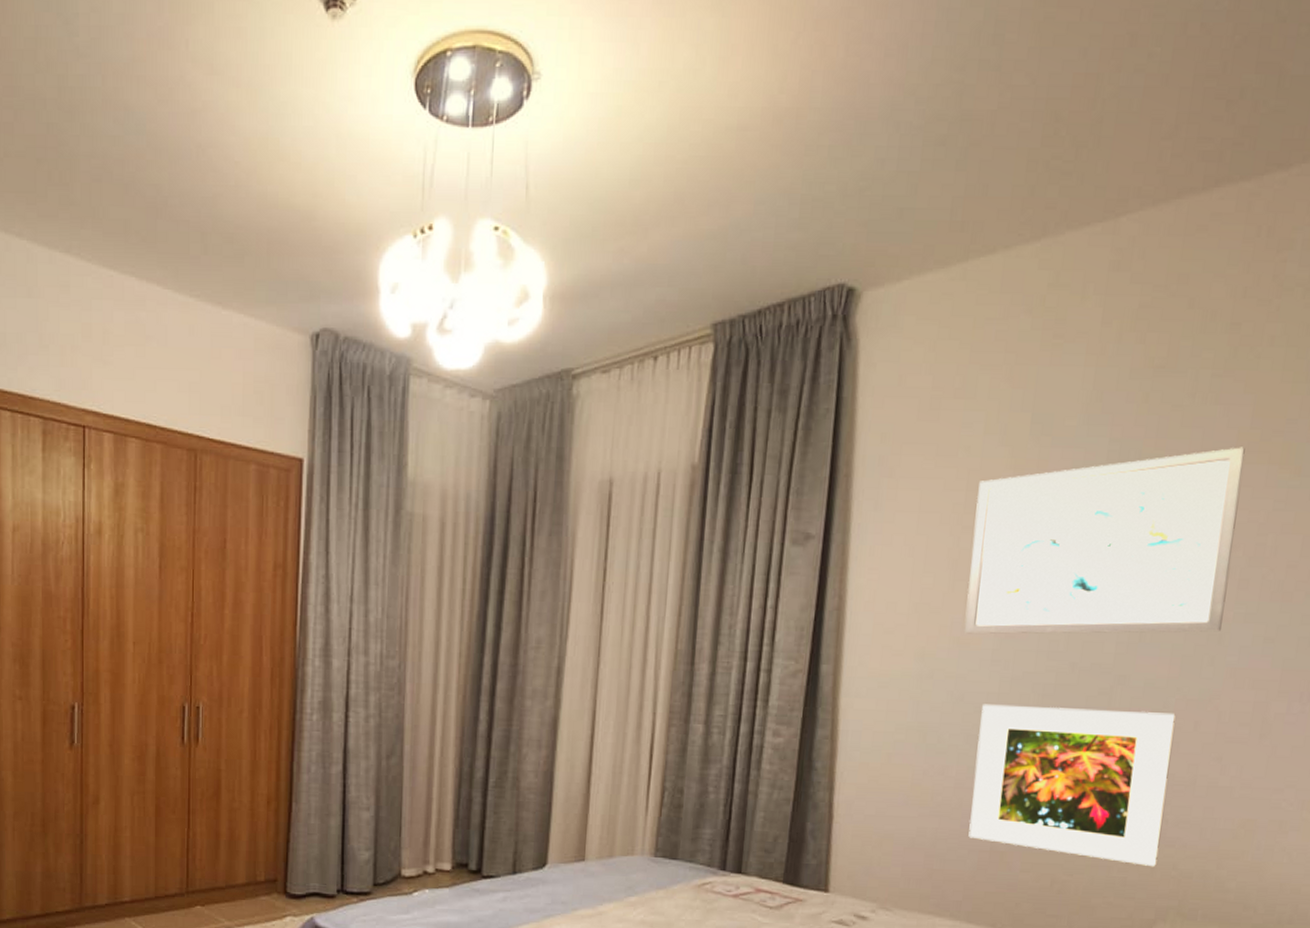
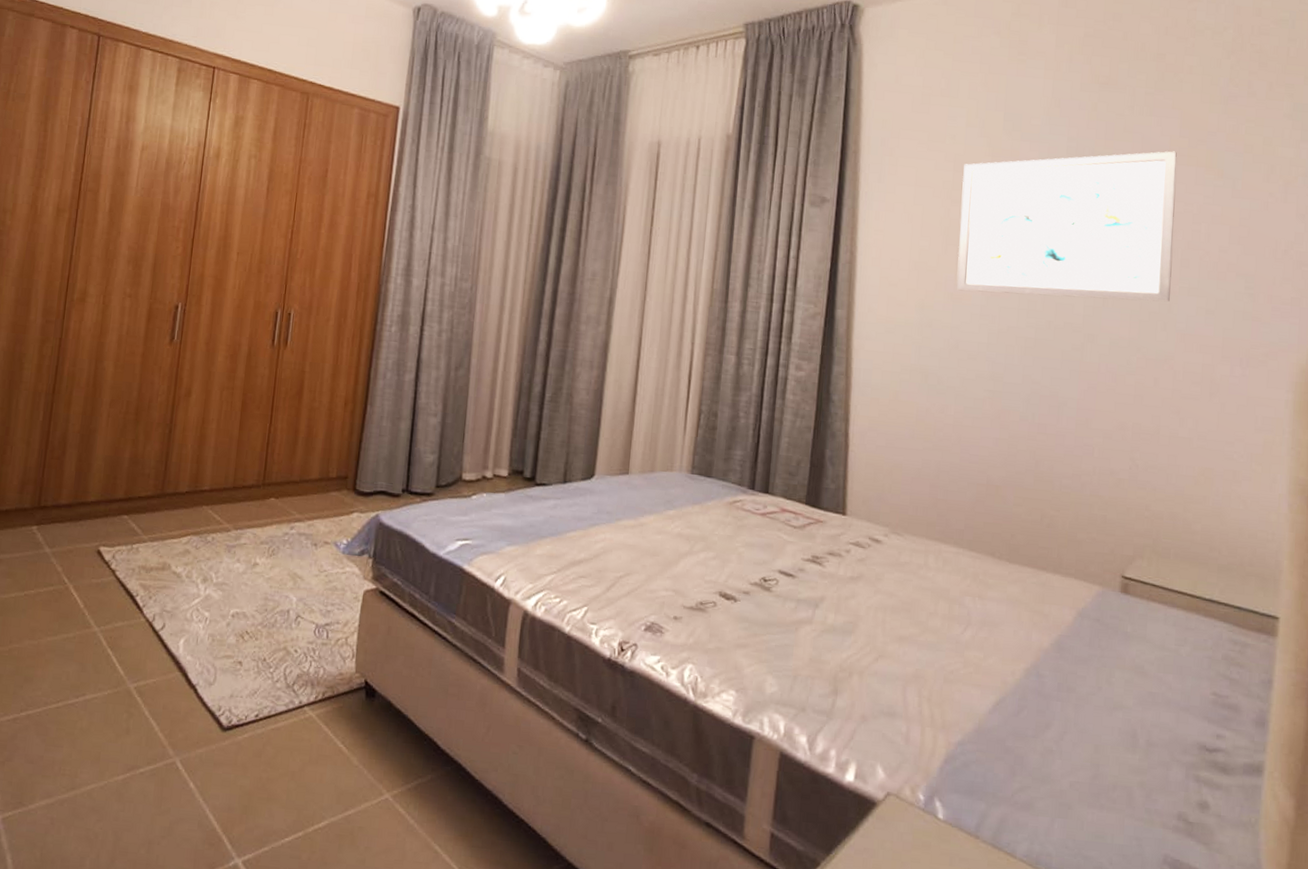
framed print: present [968,704,1176,867] -> none [967,352,1138,507]

